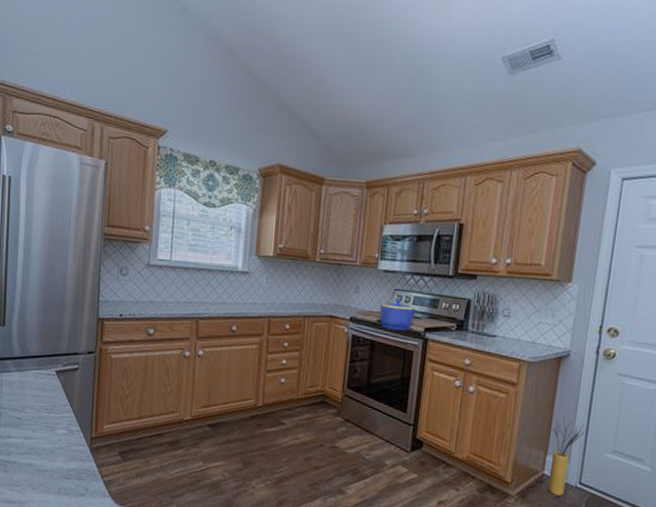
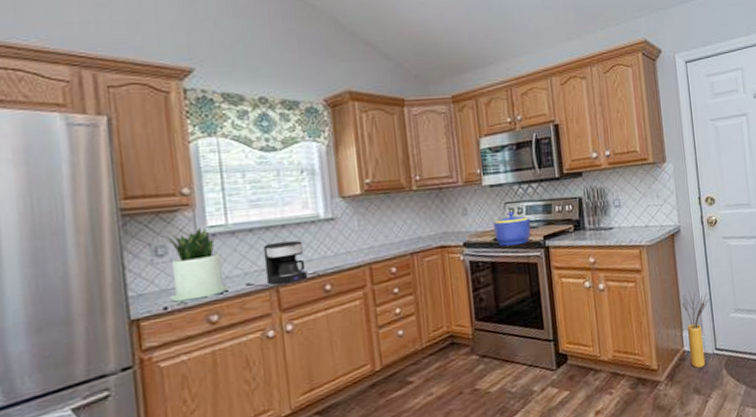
planter: none [125,258,164,315] -> present [166,227,228,303]
coffee maker: none [176,282,230,320] -> present [245,240,320,288]

